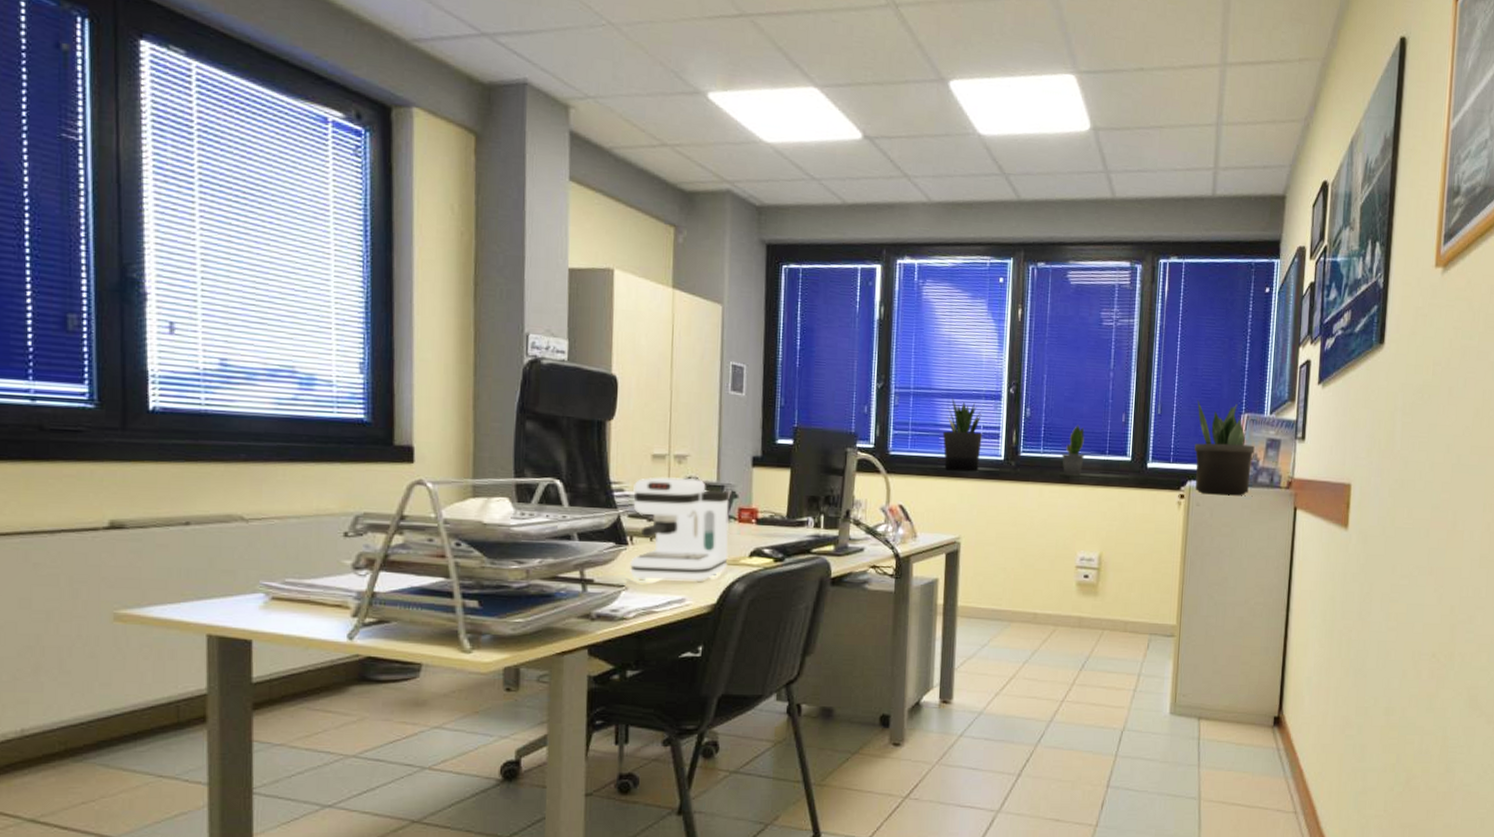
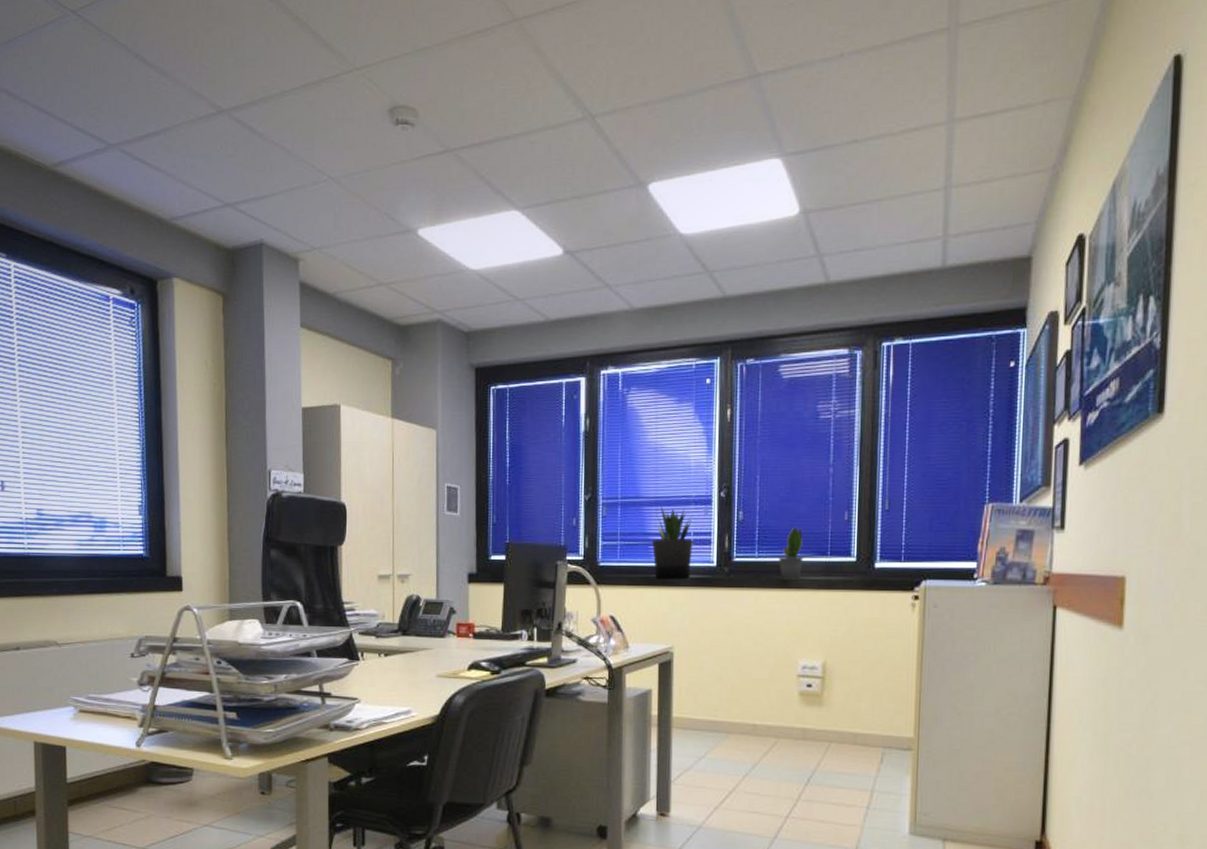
coffee maker: present [630,477,730,583] -> none [362,595,449,695]
planter: present [1194,399,1255,496] -> none [929,491,1002,595]

